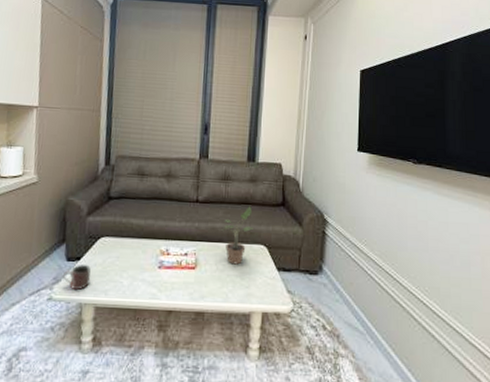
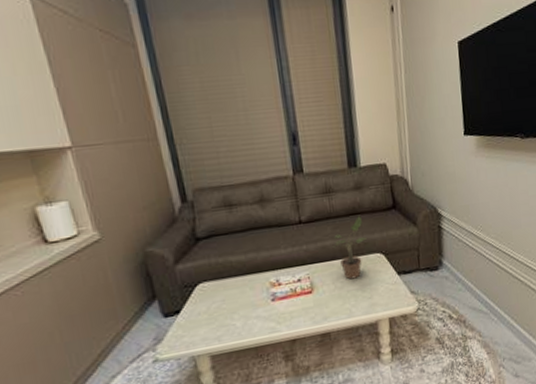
mug: present [63,264,92,291] -> none [164,315,199,346]

